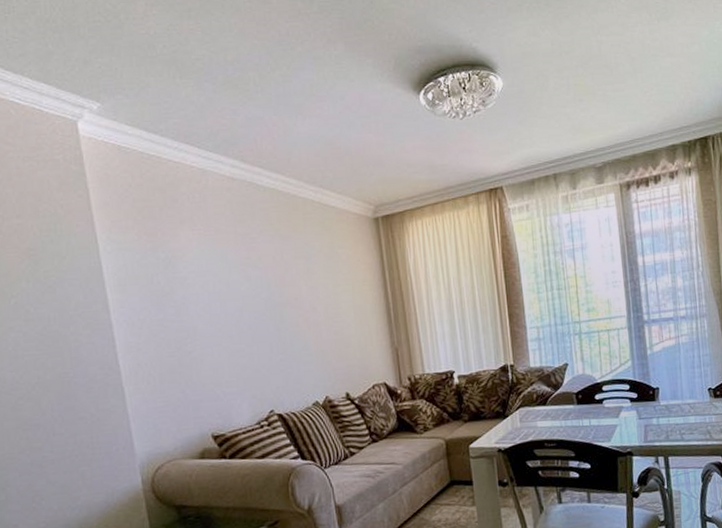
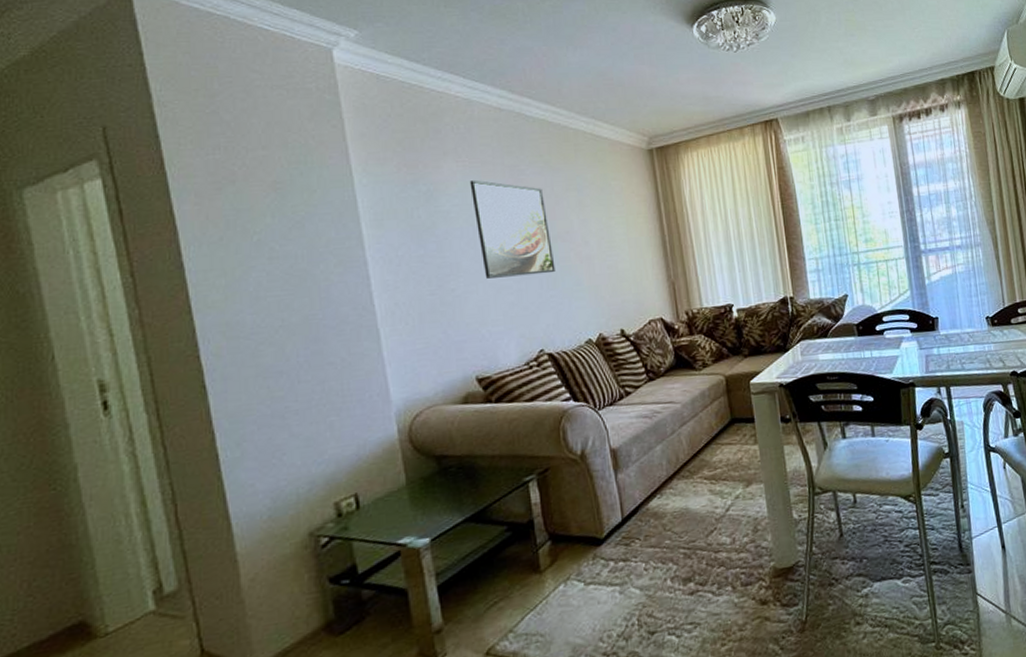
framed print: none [204,248,285,342] -> present [469,180,556,279]

